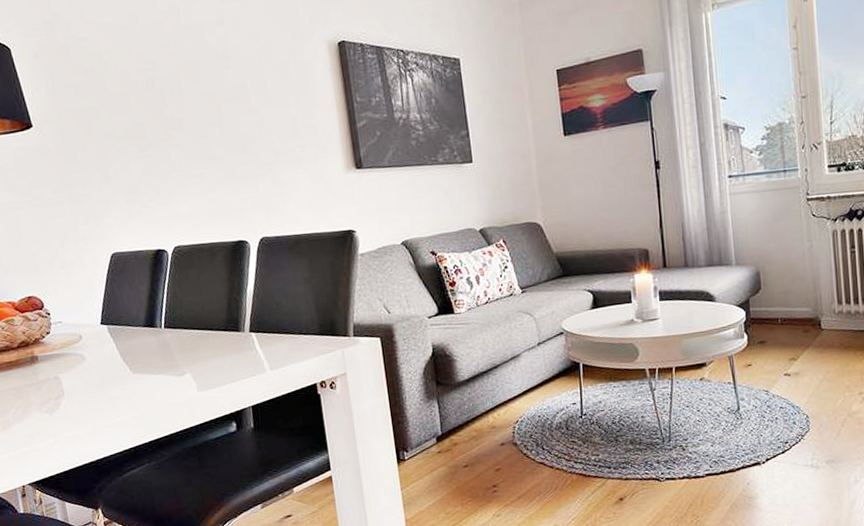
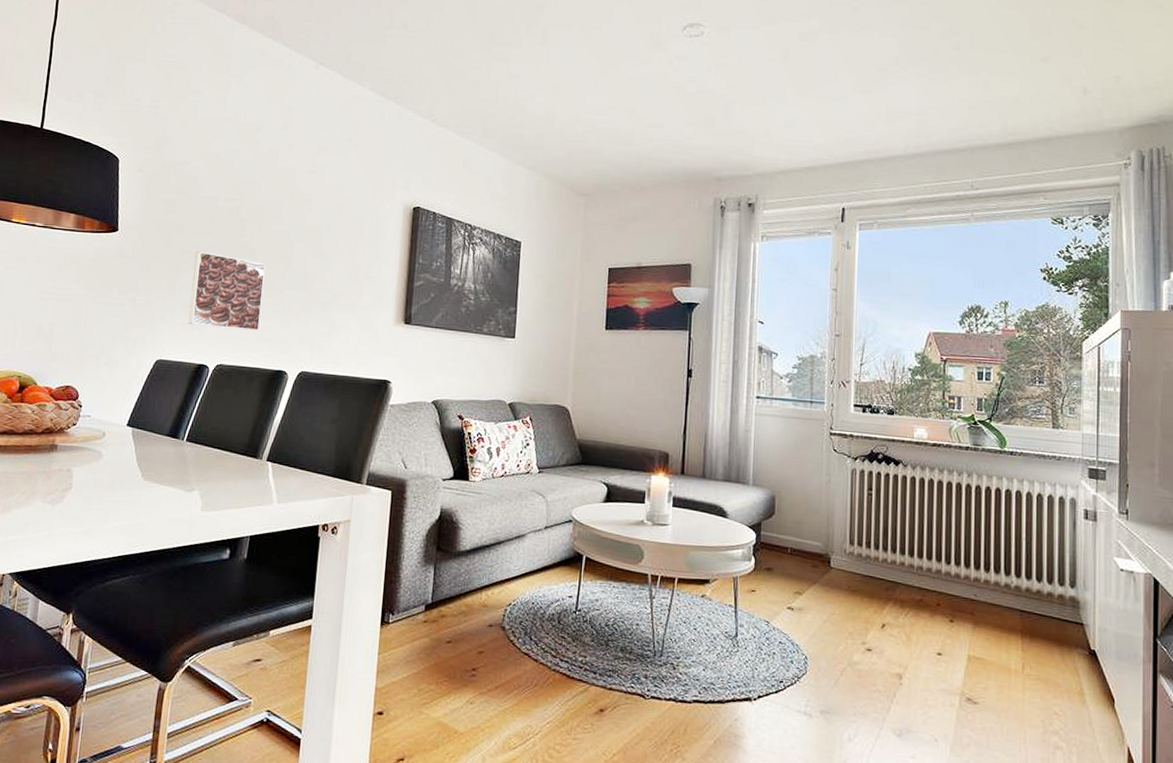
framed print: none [121,132,209,212] -> present [188,251,266,331]

